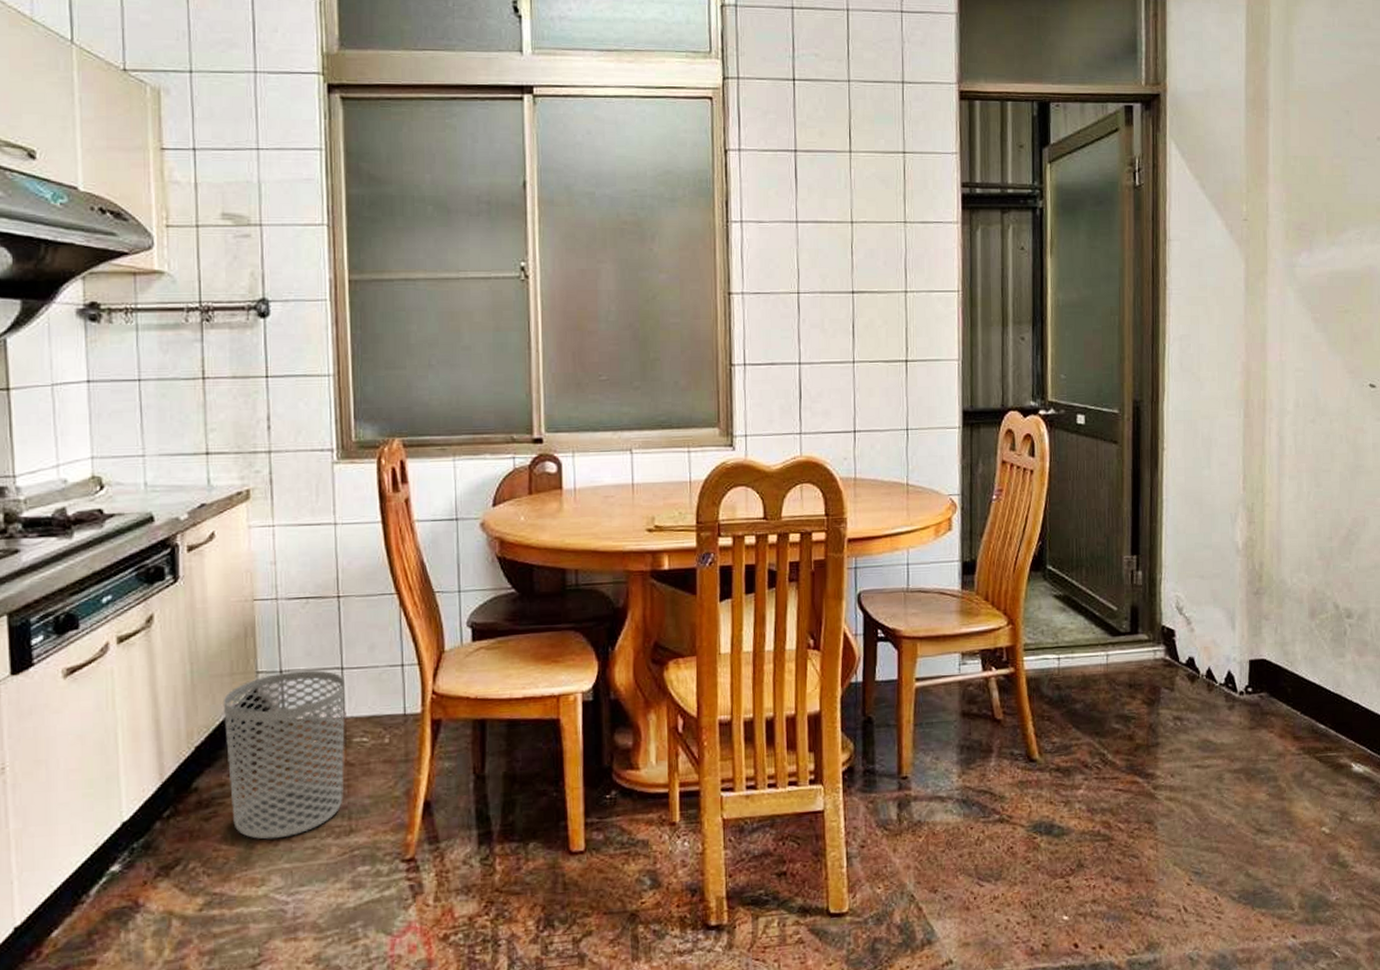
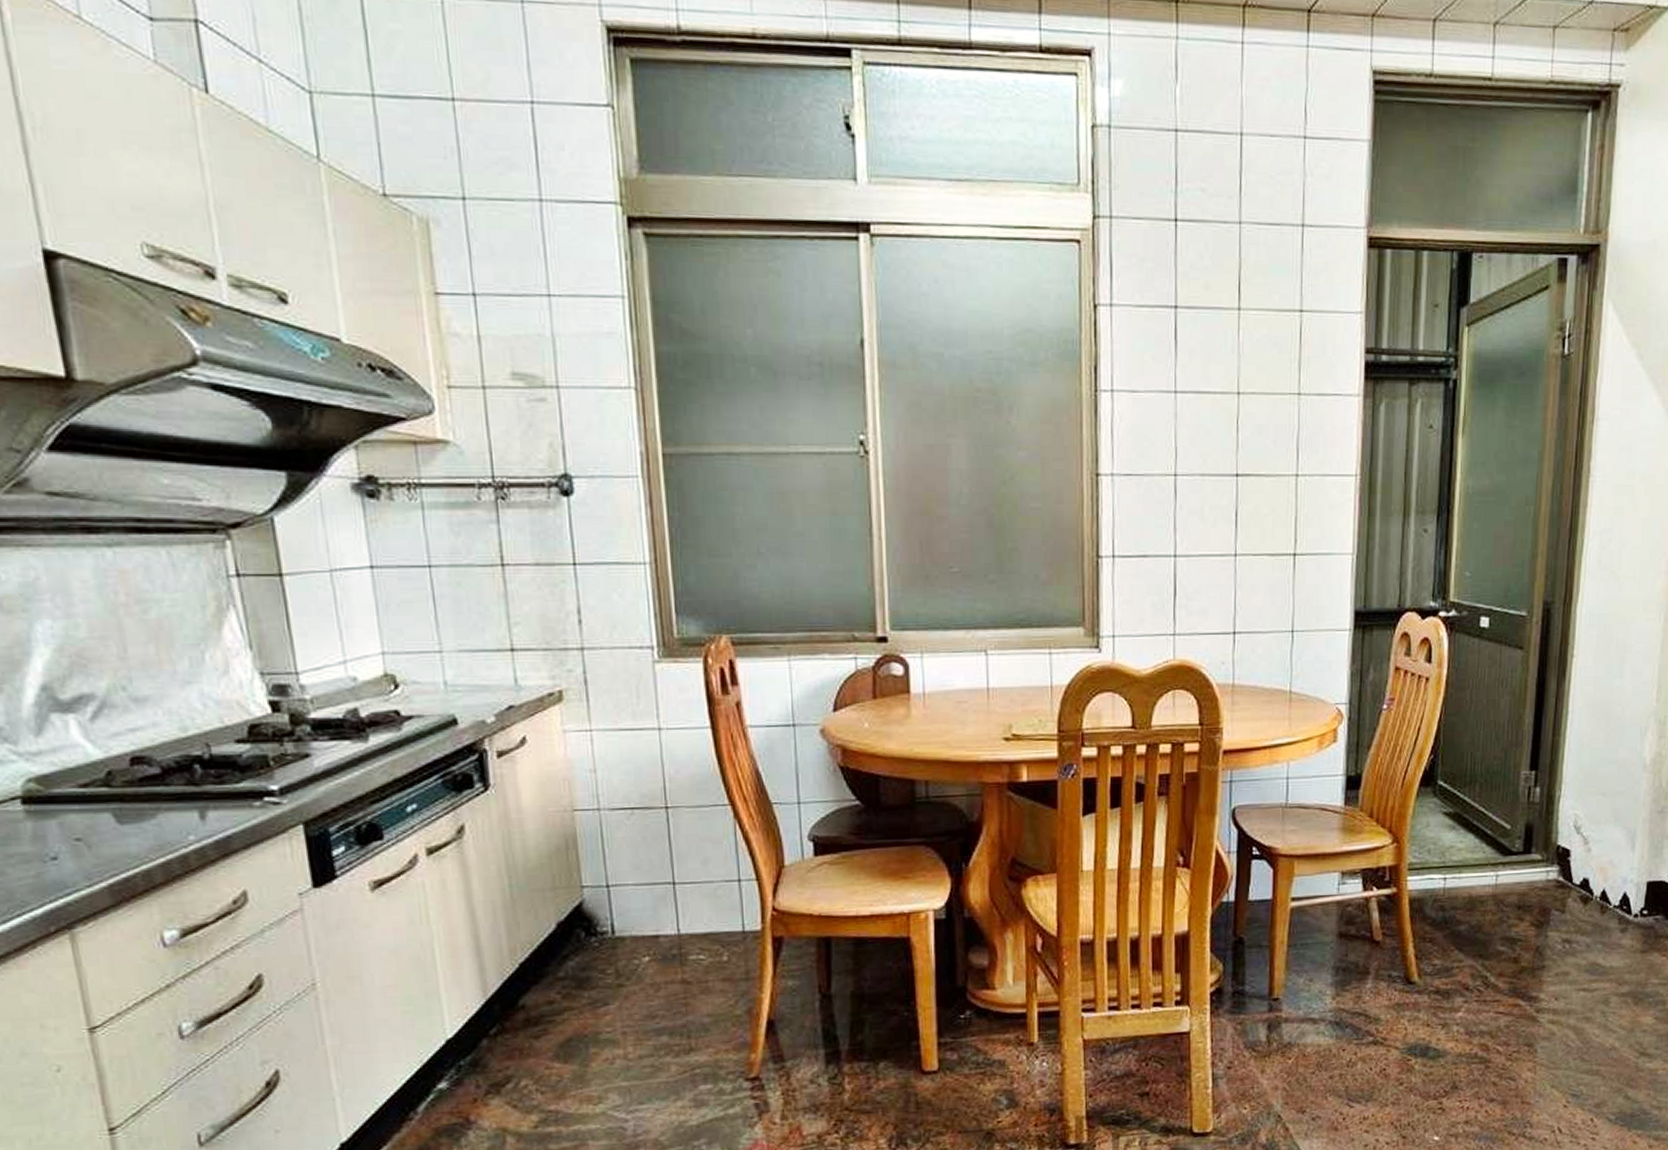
waste bin: present [223,670,346,840] -> none [546,885,681,1058]

